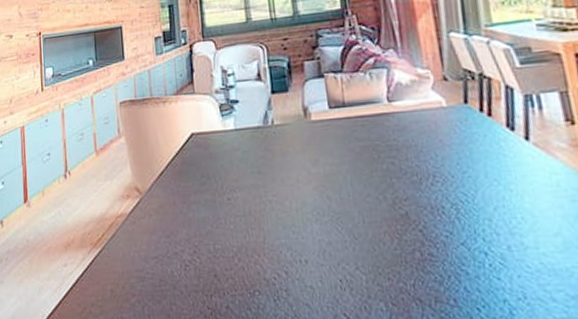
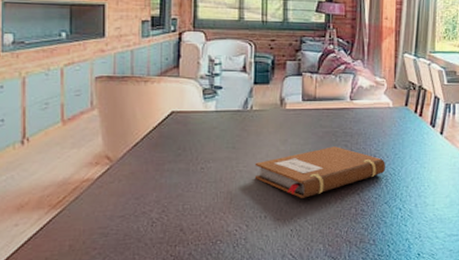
notebook: none [285,165,453,237] -> present [254,146,385,198]

